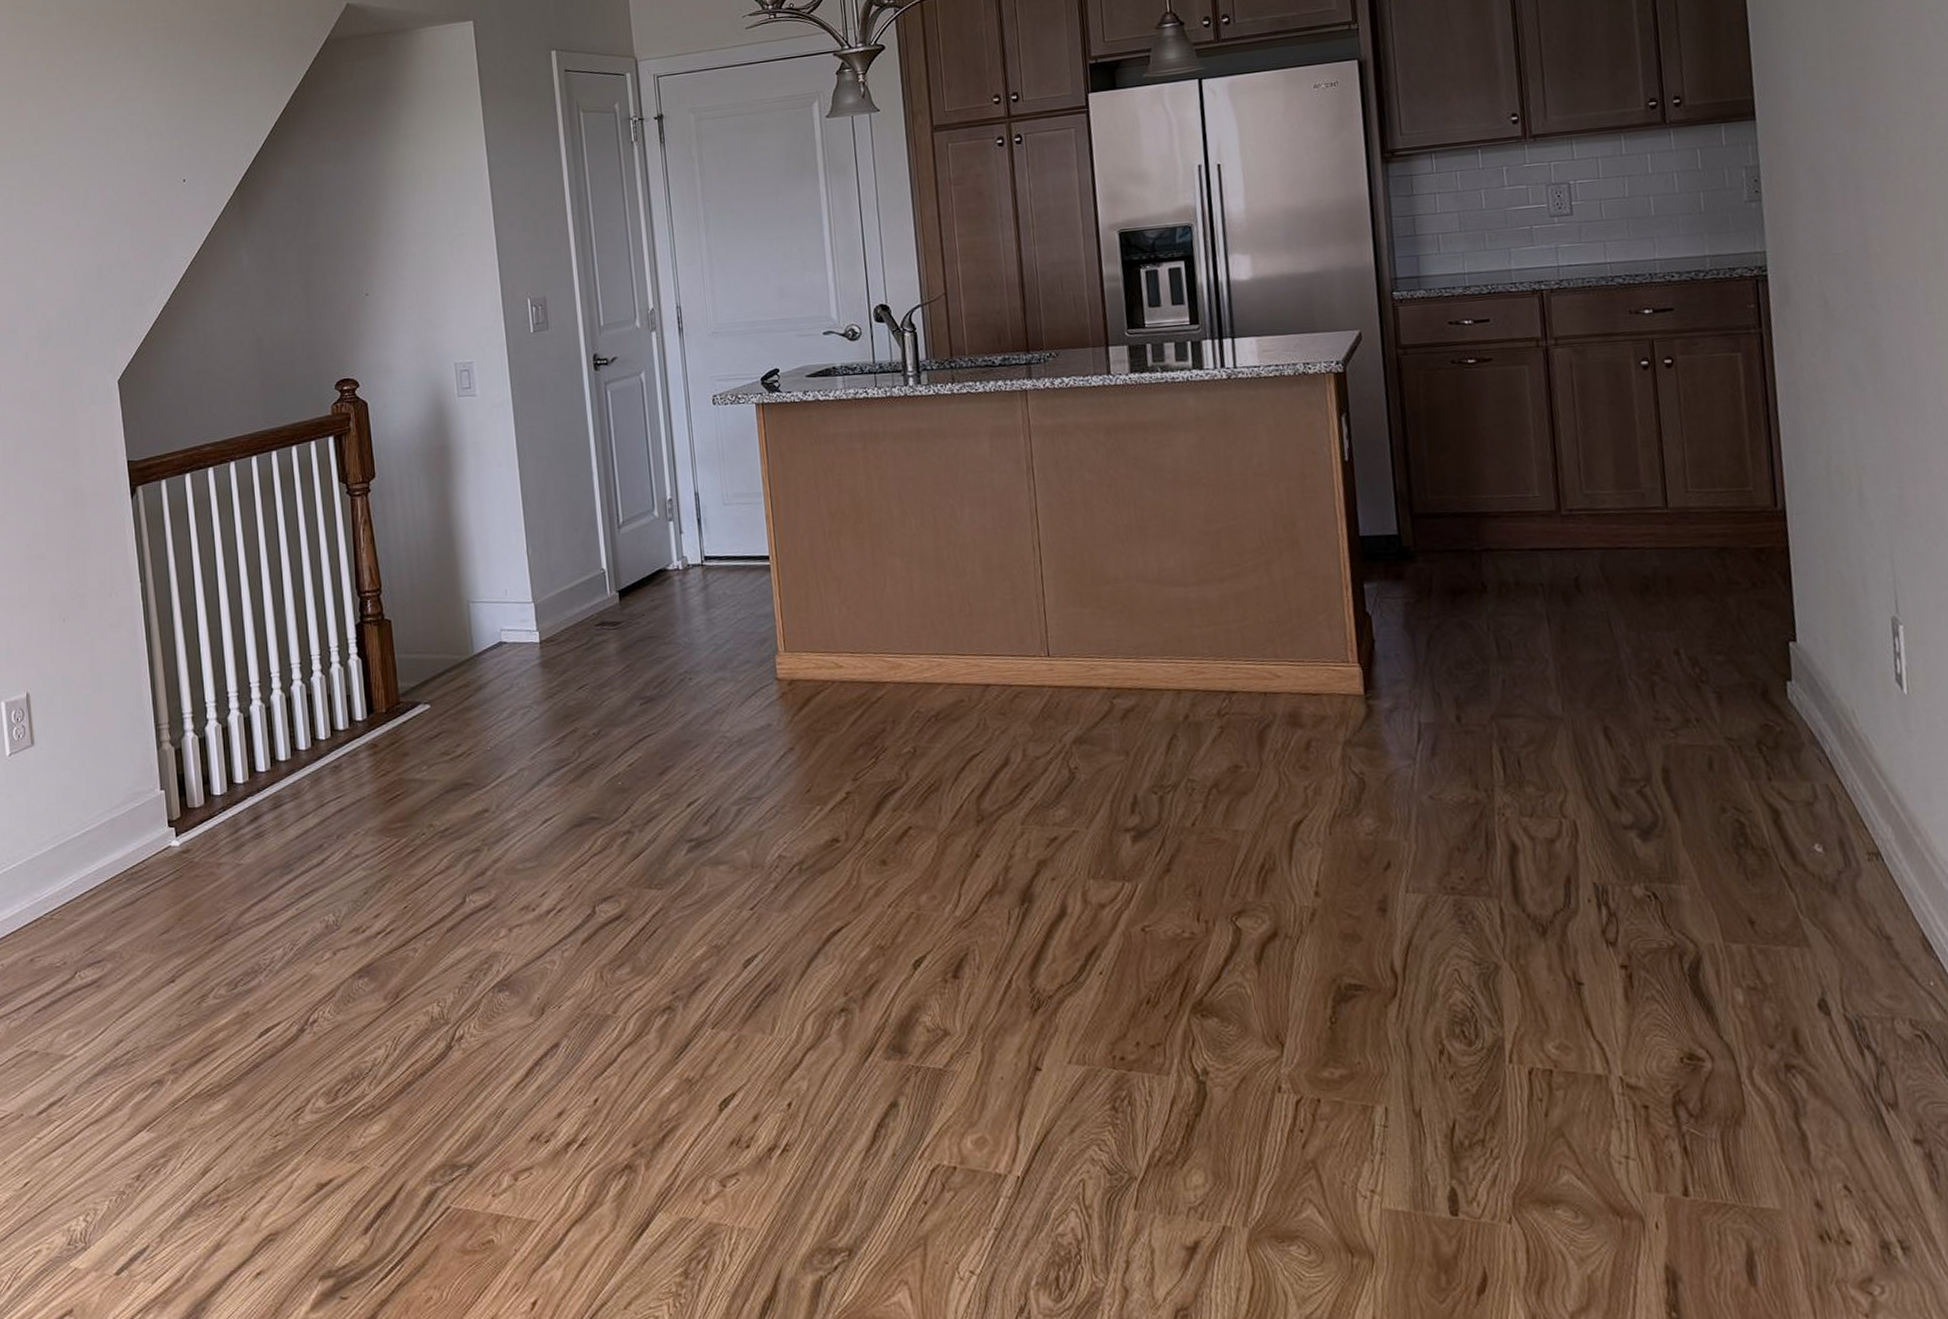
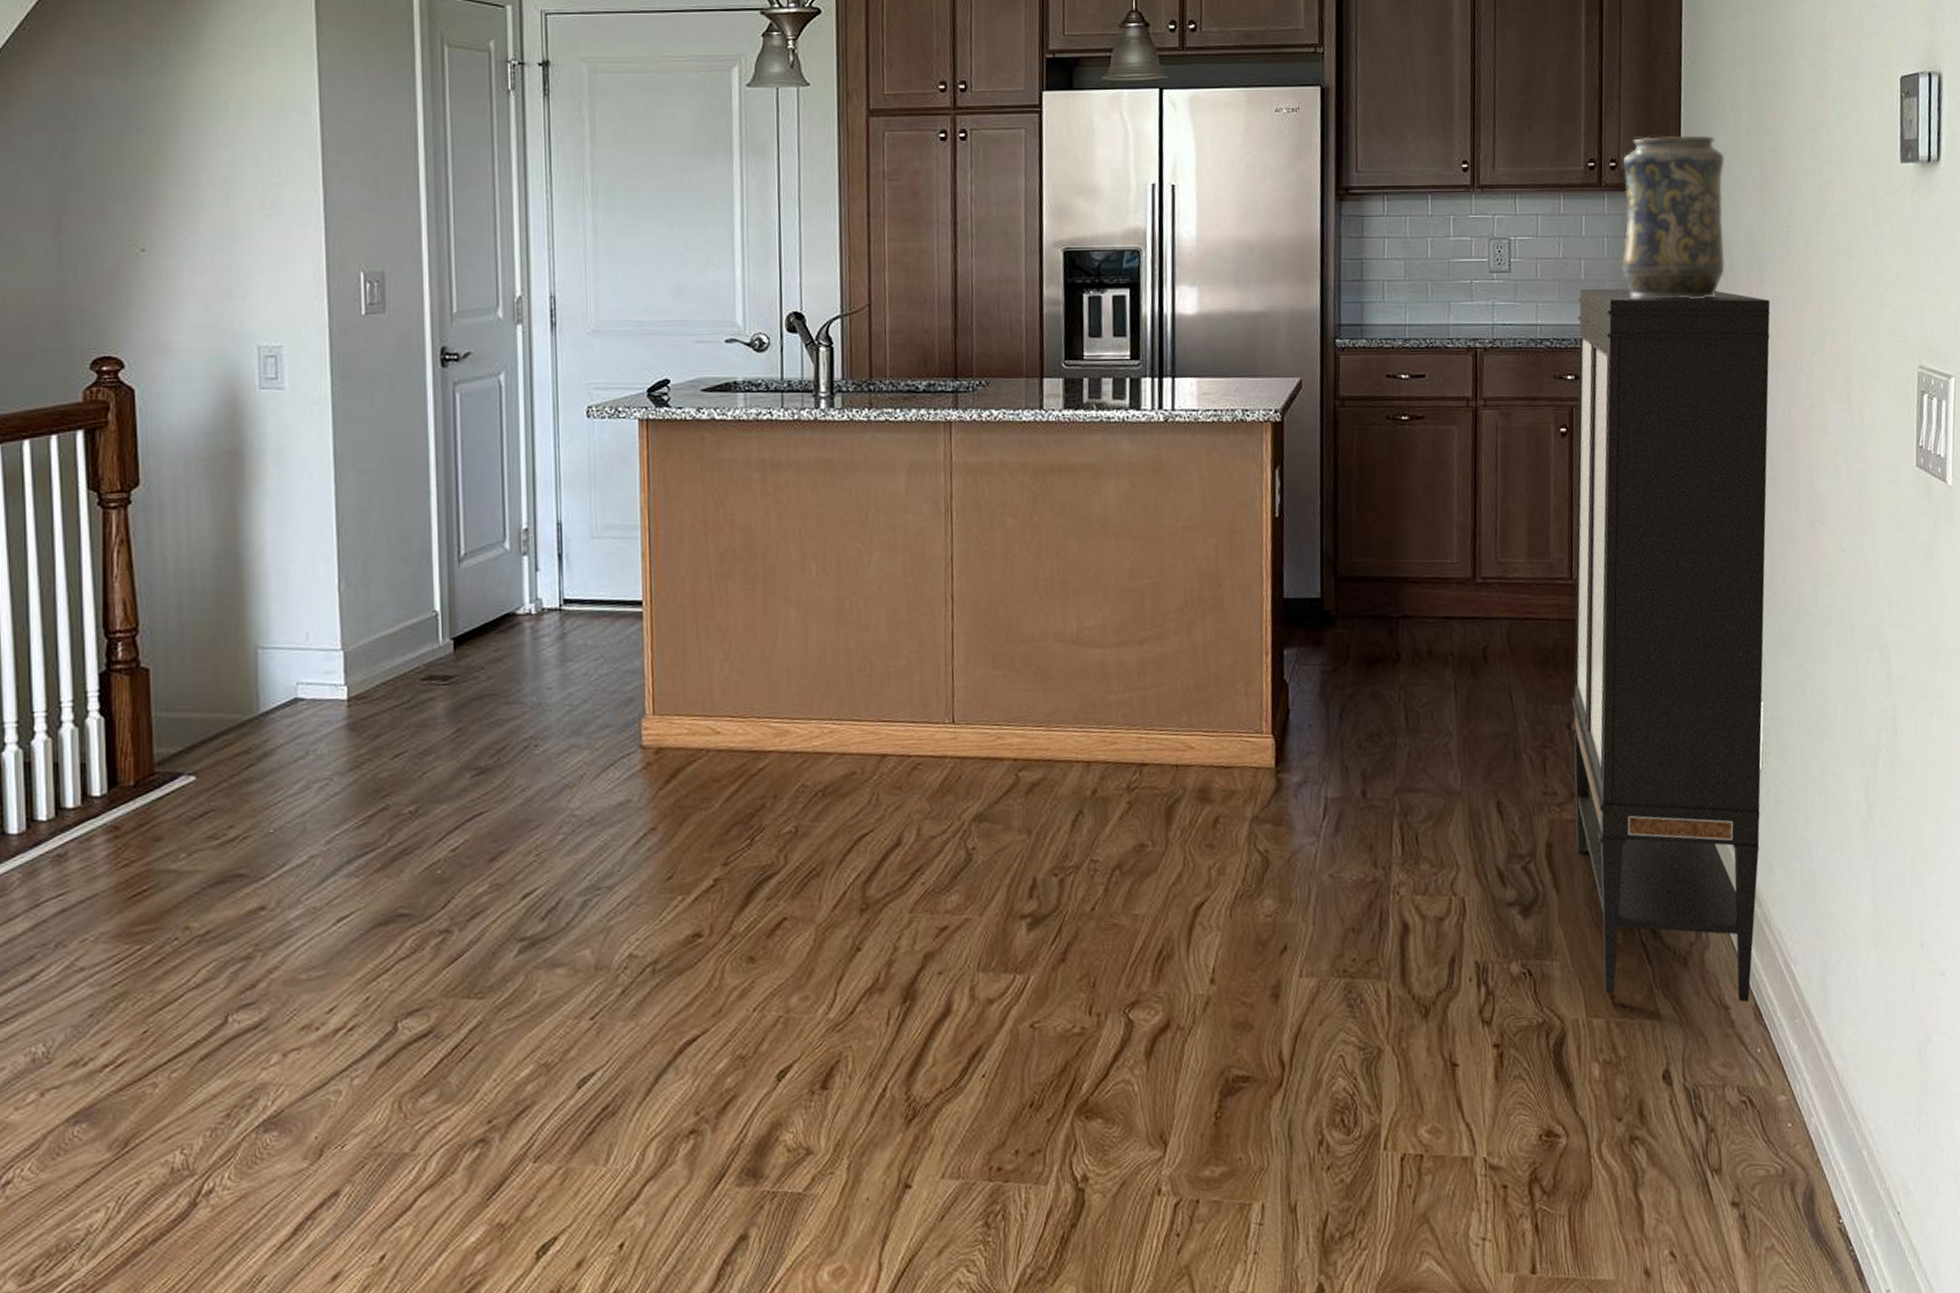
storage cabinet: none [1649,214,1916,934] -> present [1571,288,1771,1003]
decorative vase: none [1688,62,1816,230] -> present [1621,135,1726,299]

